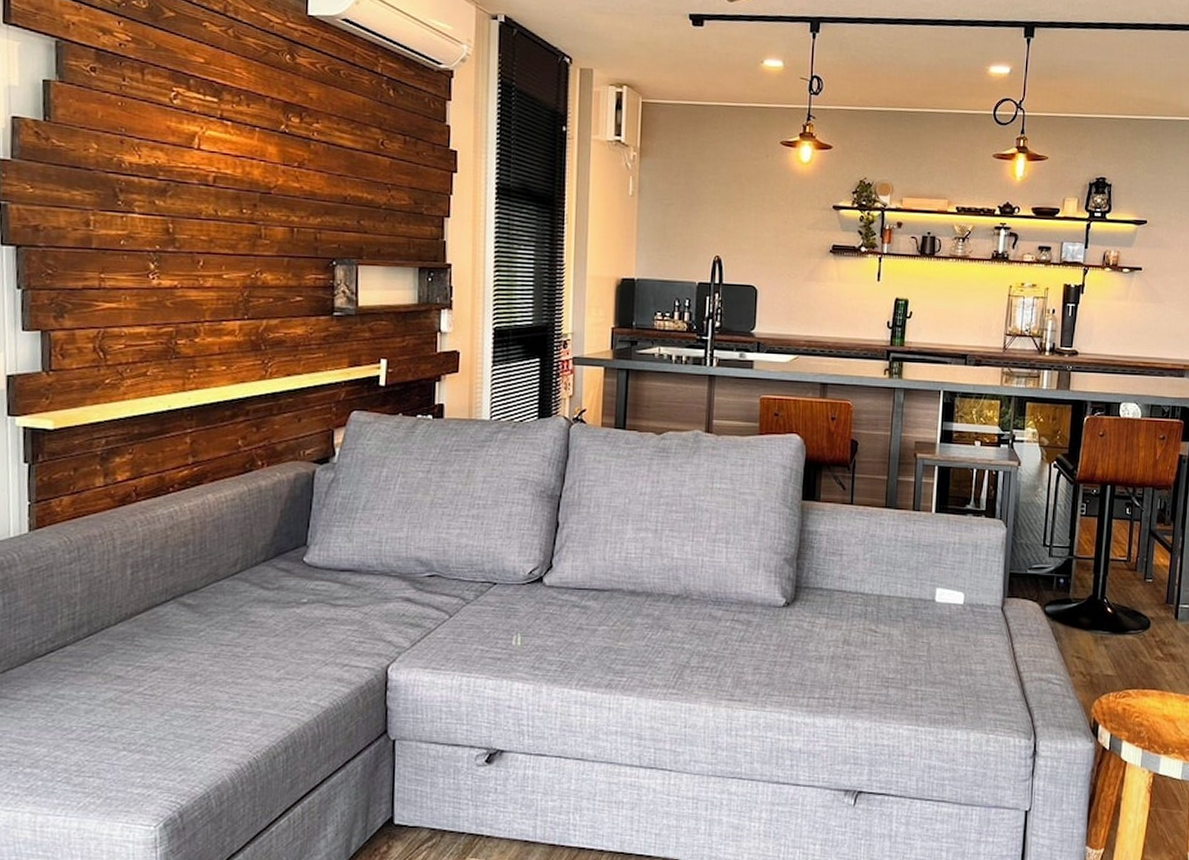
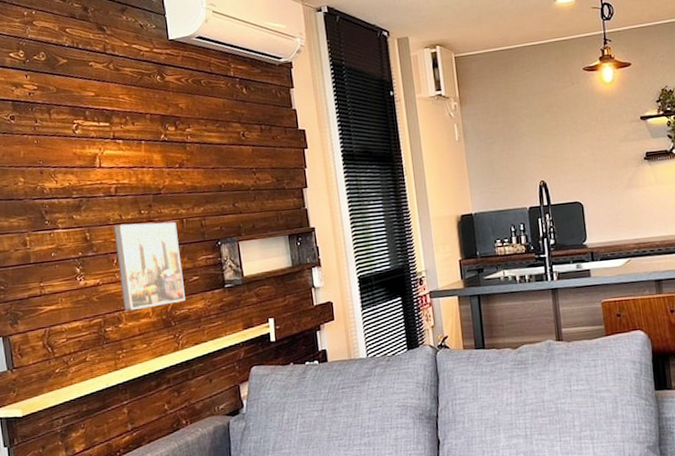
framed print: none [203,220,285,324] -> present [113,222,185,311]

